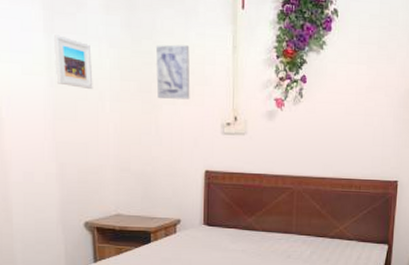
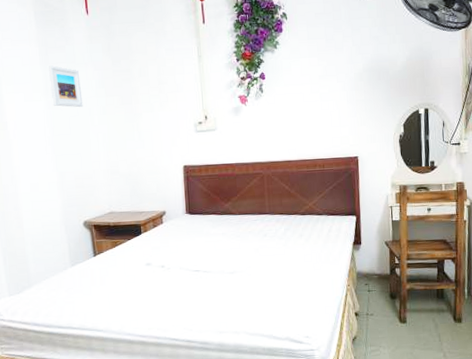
wall art: present [155,44,190,100] -> none [132,60,165,109]

